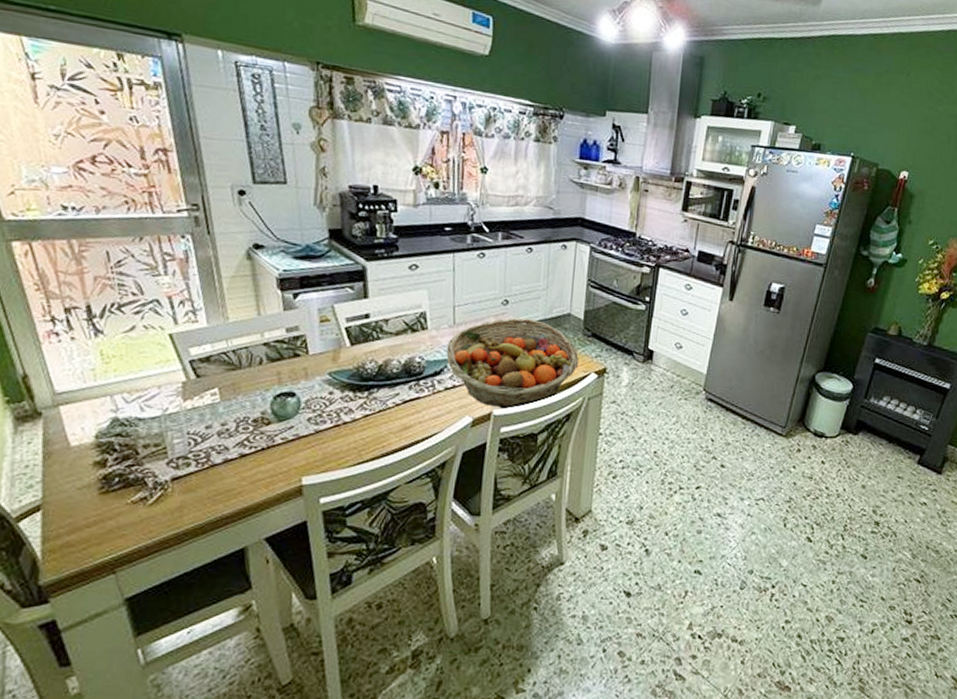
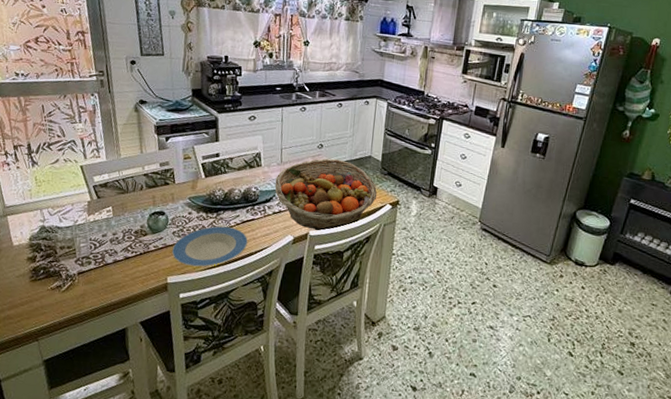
plate: none [306,408,412,462] -> present [171,226,248,267]

